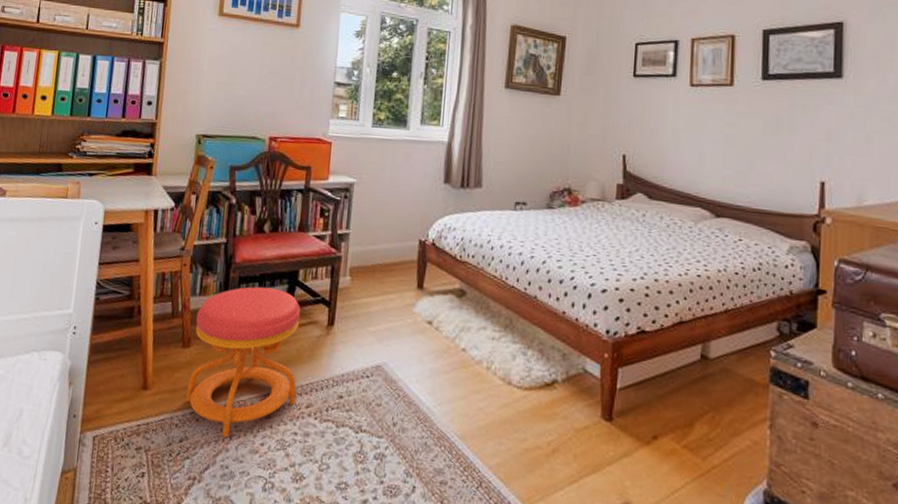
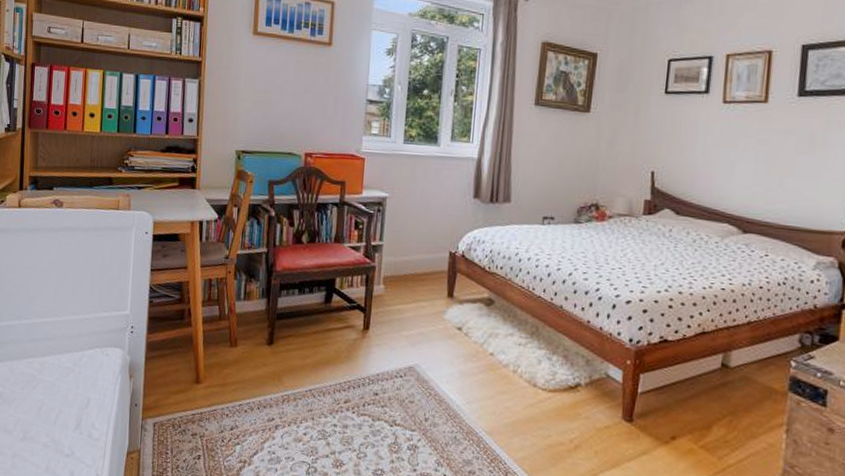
stool: present [186,286,301,438] -> none [235,293,338,427]

